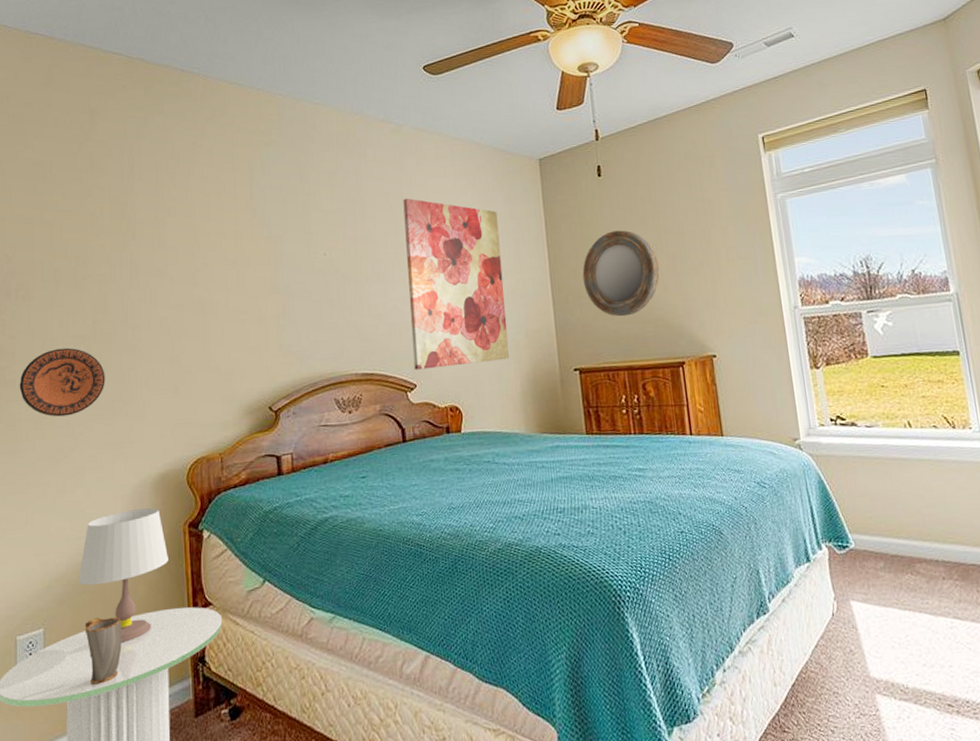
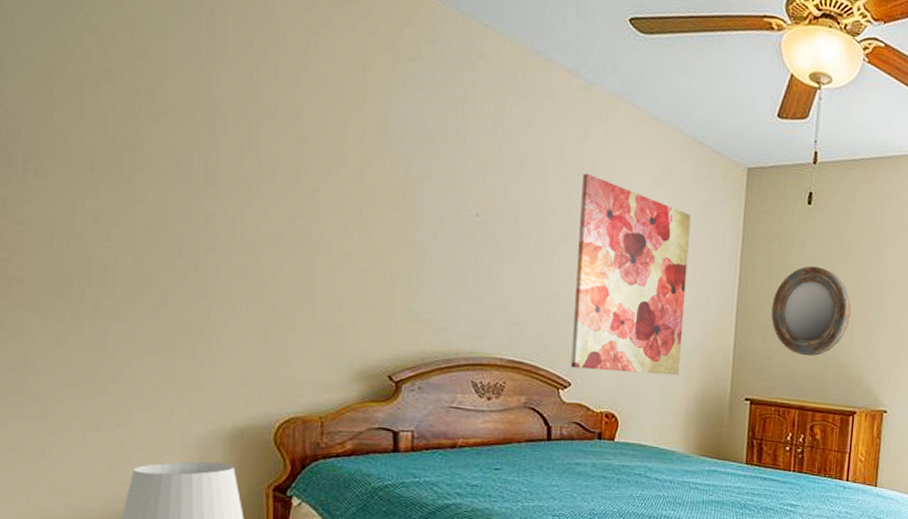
decorative plate: present [19,347,105,417] -> none [29,251,163,339]

